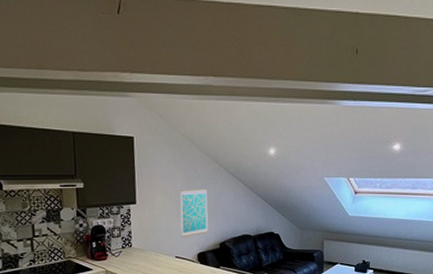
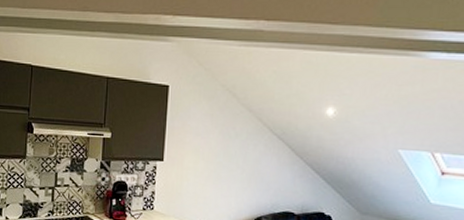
wall art: present [180,189,208,237] -> none [210,149,245,206]

